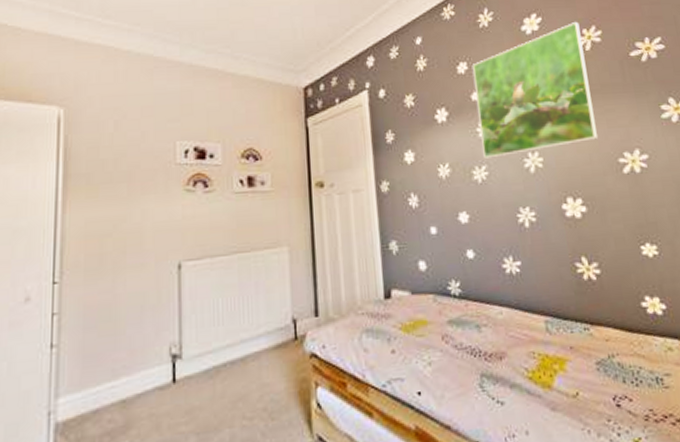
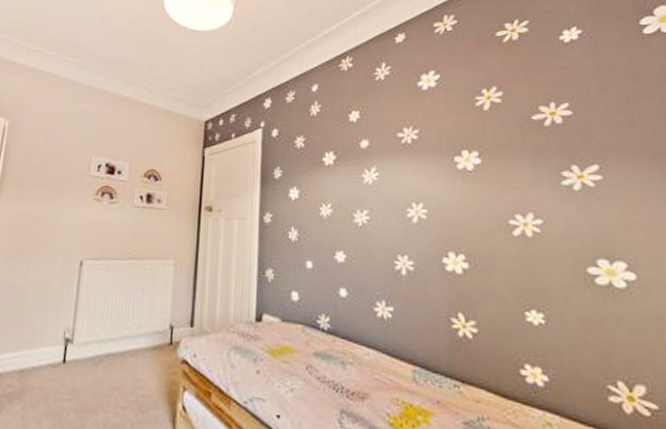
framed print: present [471,21,598,159] -> none [364,81,488,204]

